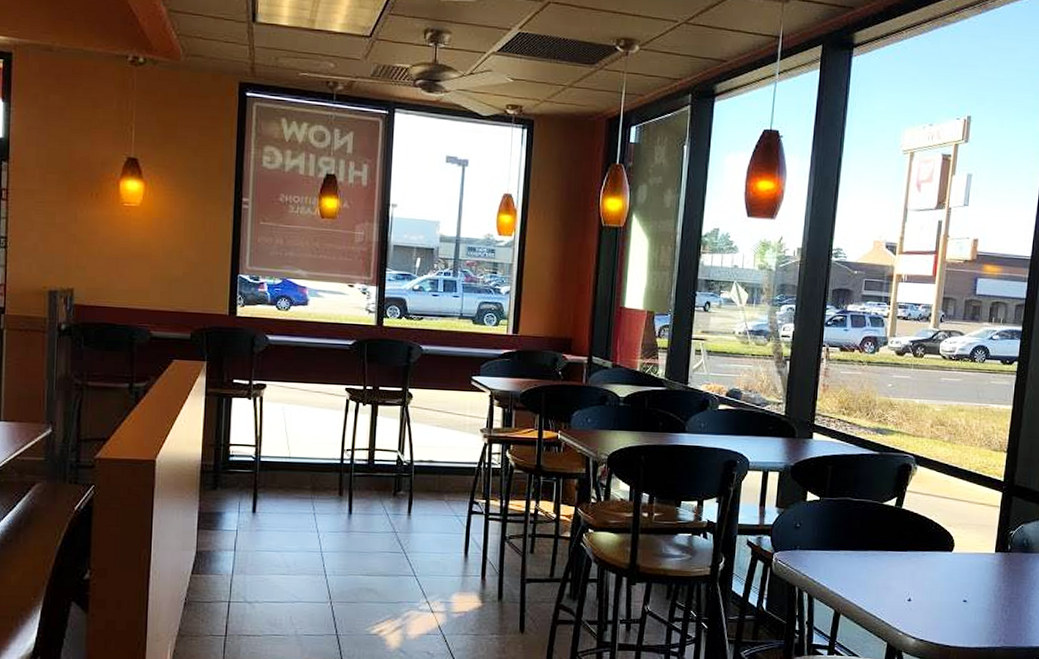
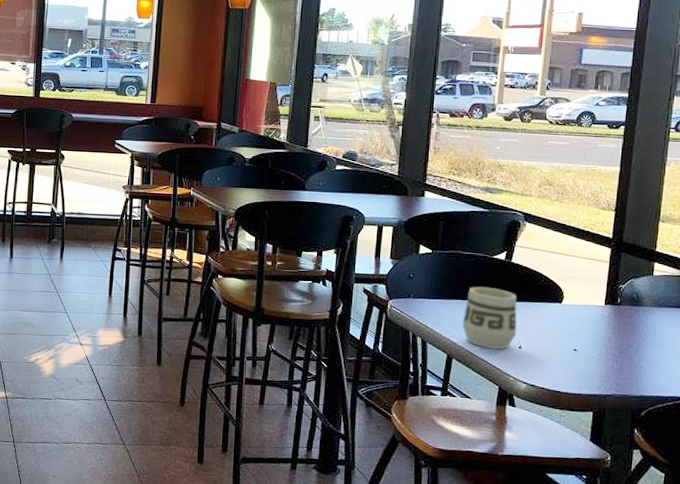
cup: none [850,535,907,604] -> present [462,286,517,350]

